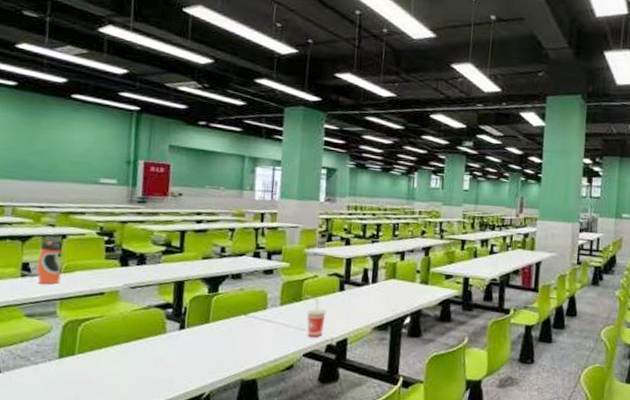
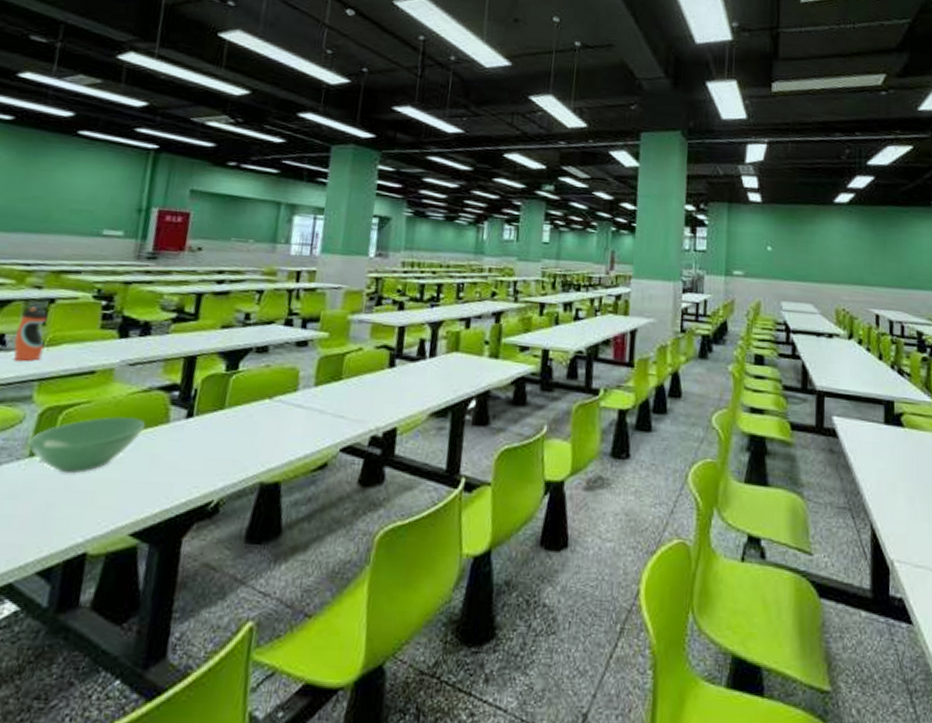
bowl: none [56,328,148,372] -> present [27,416,146,474]
beverage cup: present [305,295,326,337] -> none [346,373,372,427]

